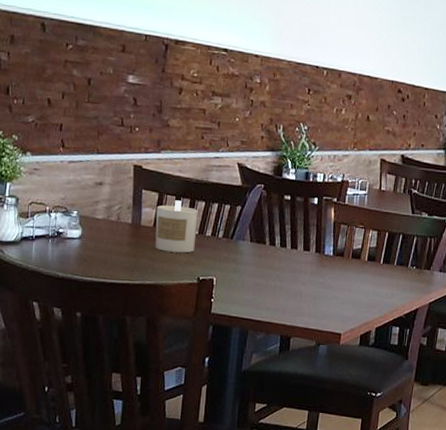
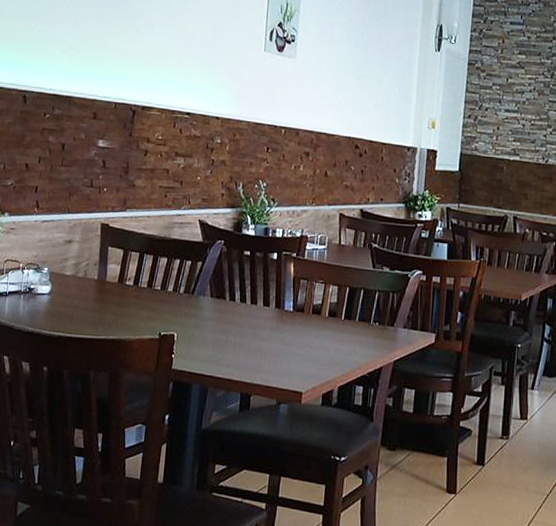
candle: present [155,200,198,253] -> none [119,256,161,309]

